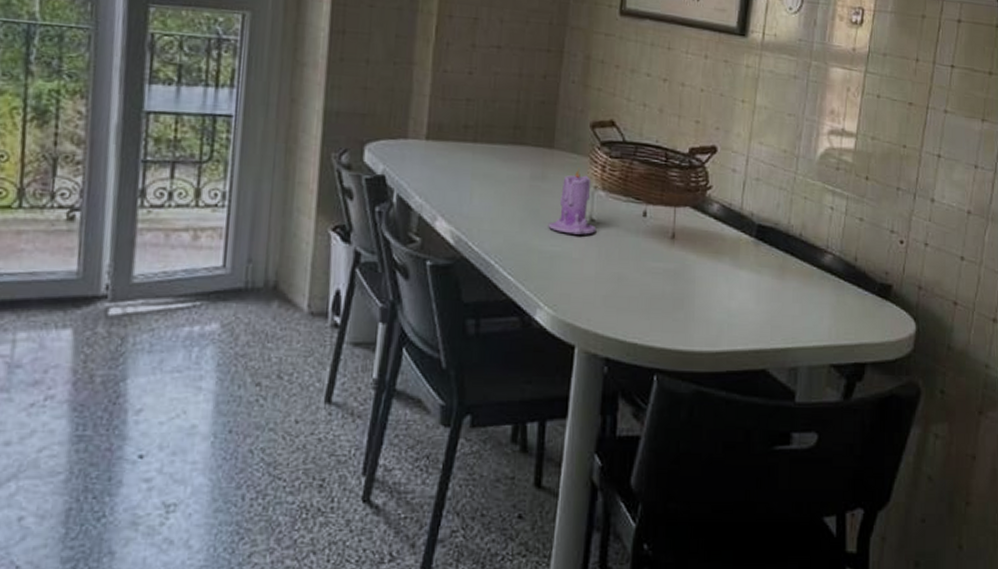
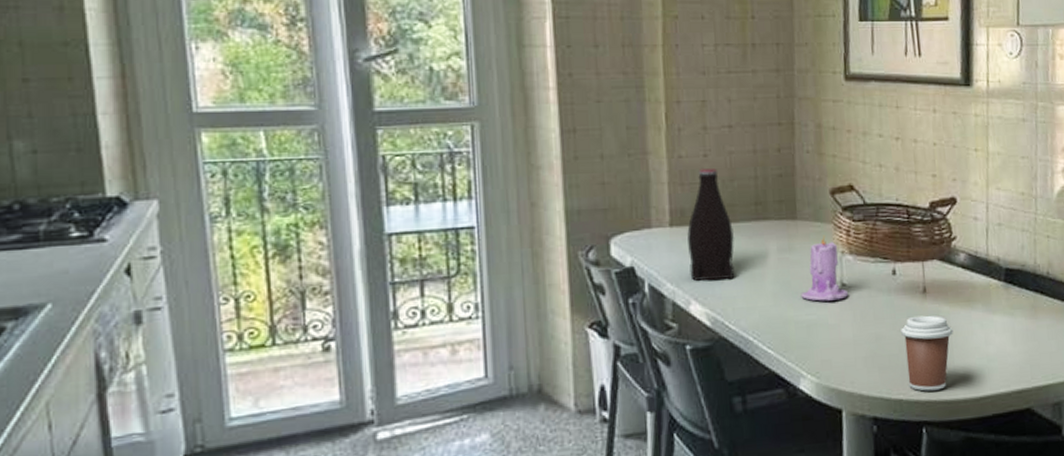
bottle: none [440,86,490,201] -> present [687,168,735,282]
coffee cup: none [644,261,697,339] -> present [901,315,953,392]

